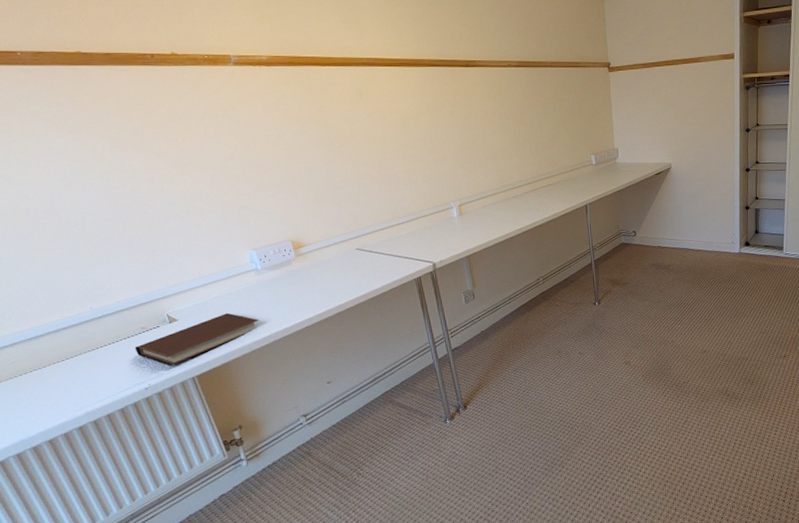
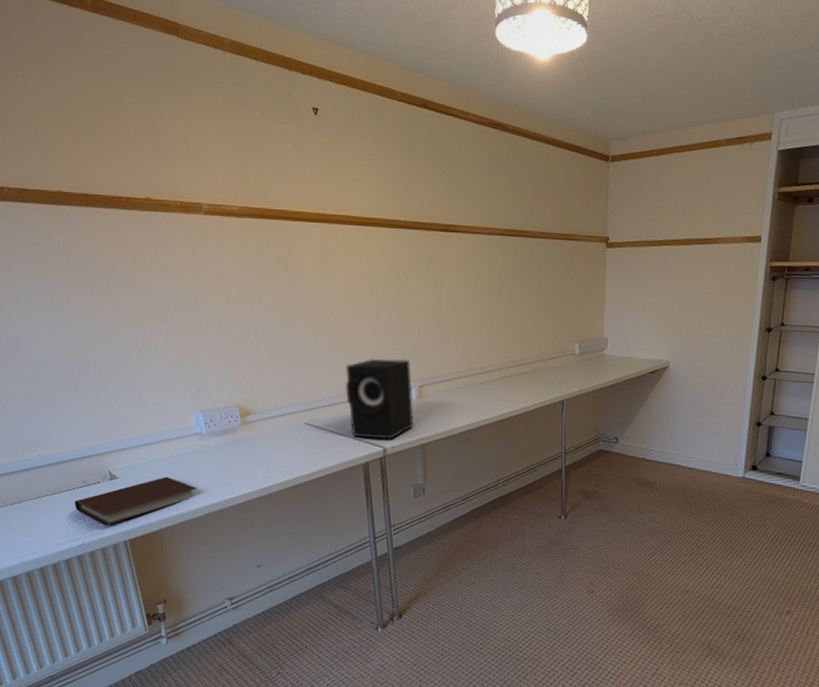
speaker: none [389,182,458,257] -> present [345,358,414,440]

